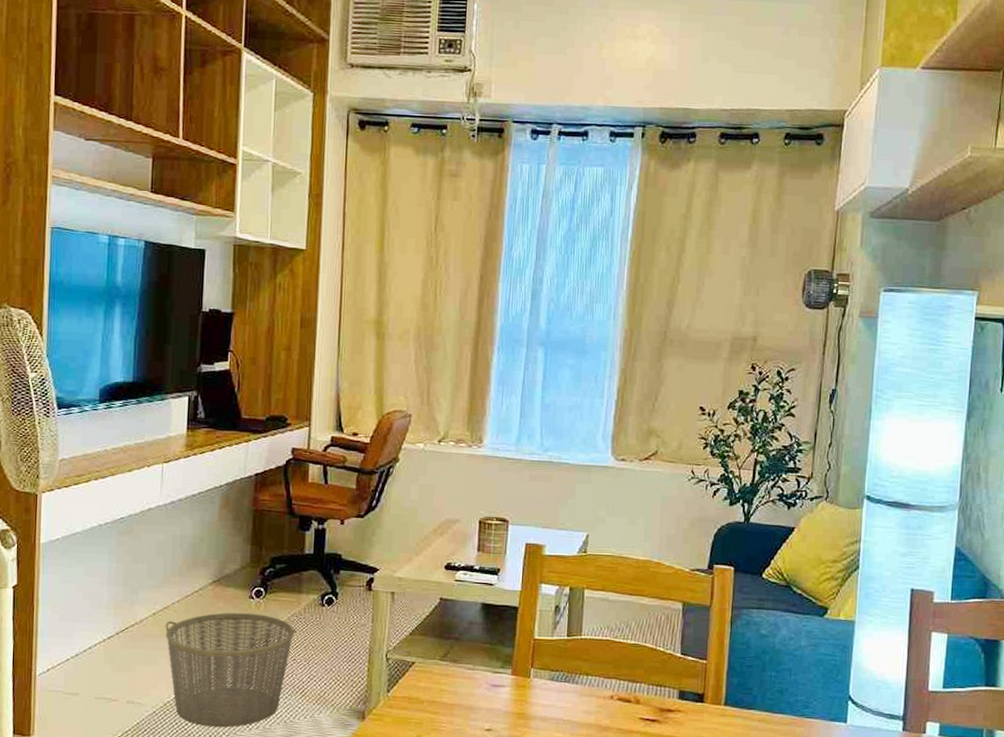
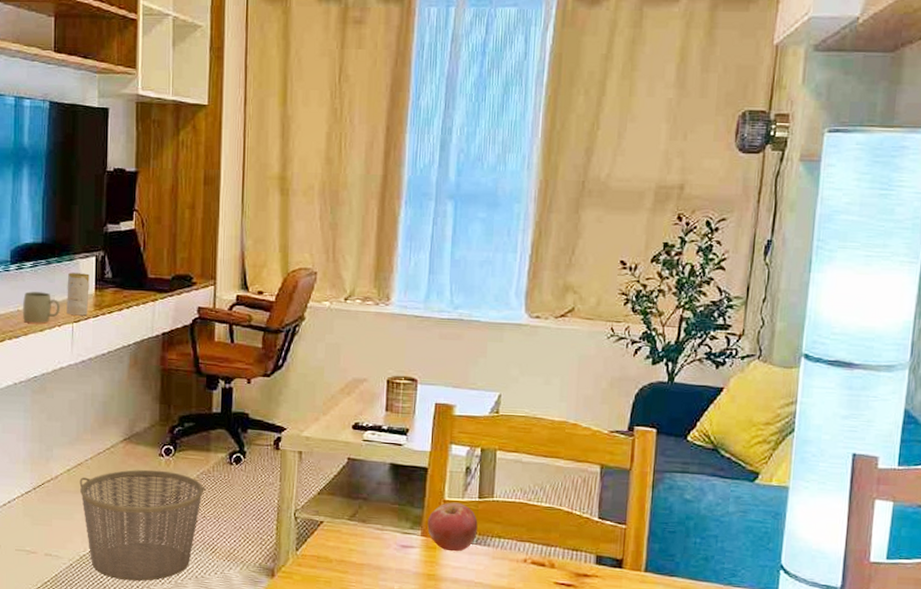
mug: none [110,431,151,464] -> present [22,292,61,324]
candle: none [156,412,182,456] -> present [66,273,90,316]
fruit: none [517,640,567,690] -> present [427,502,478,552]

